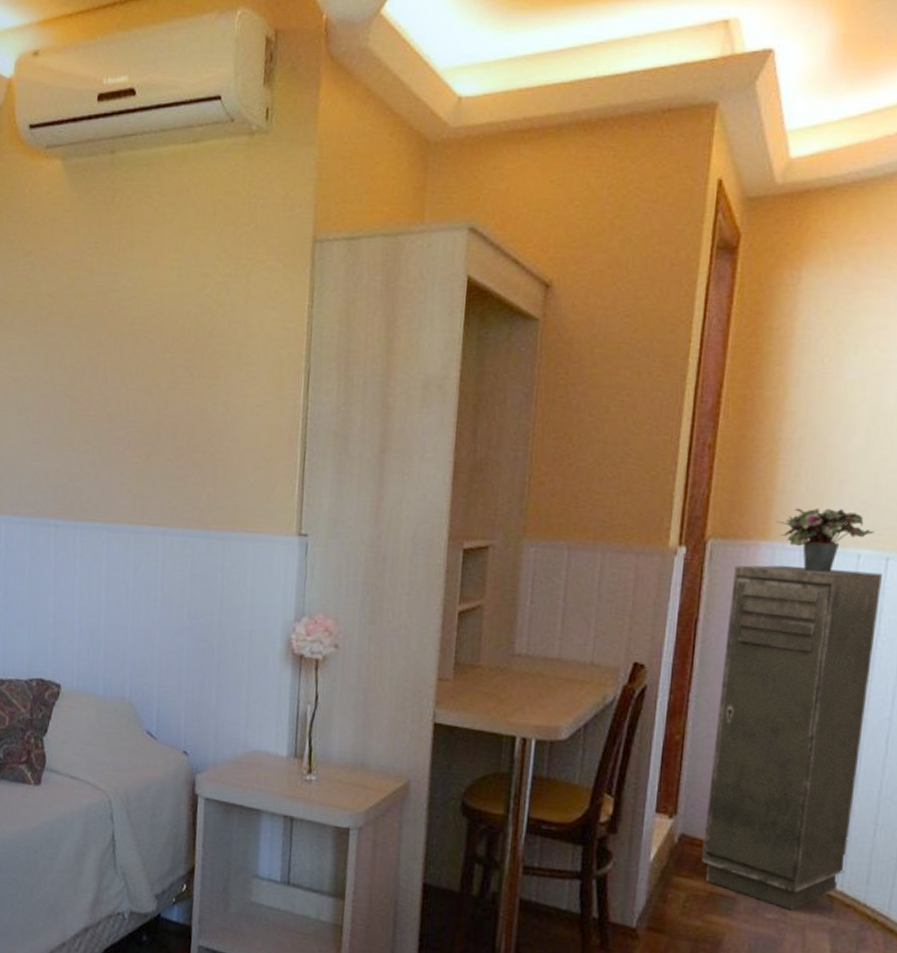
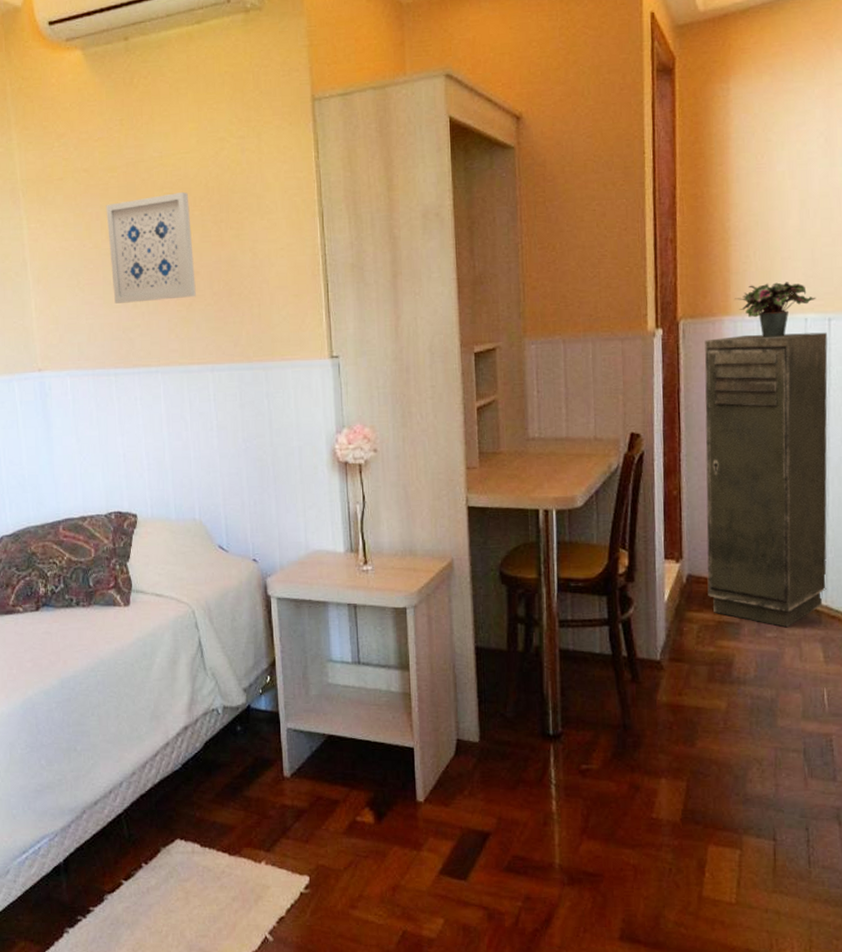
wall art: none [64,330,161,450] -> present [106,192,196,304]

